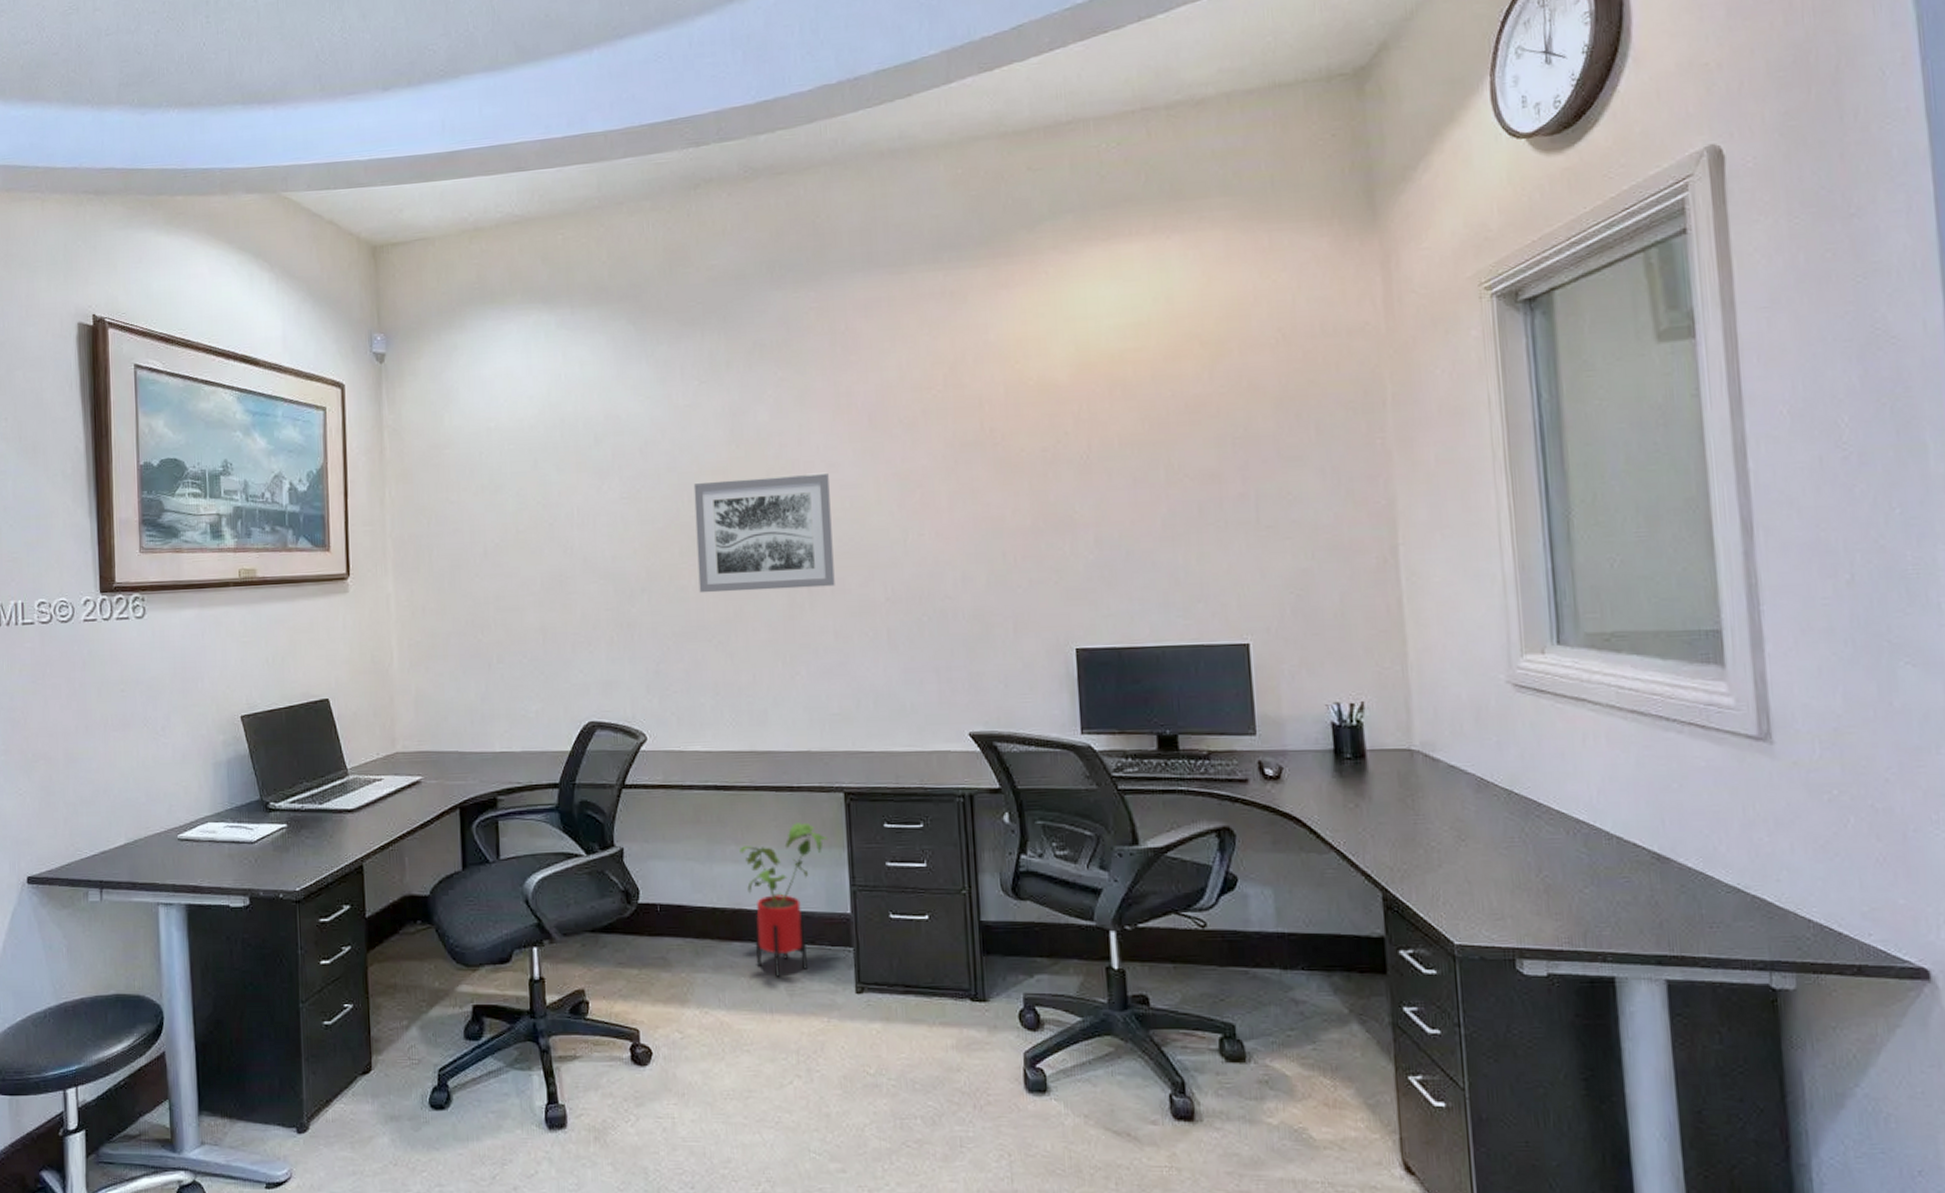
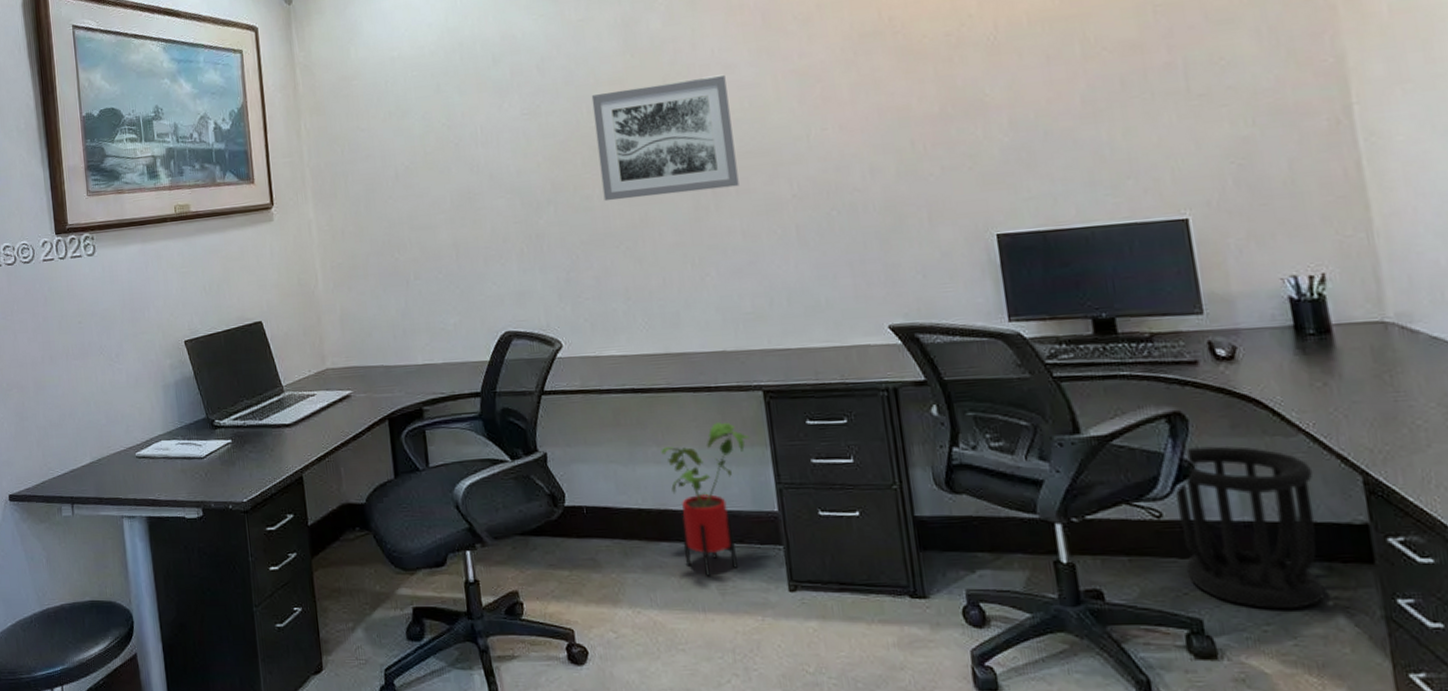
wastebasket: none [1220,860,1344,1016] -> present [1176,445,1327,610]

